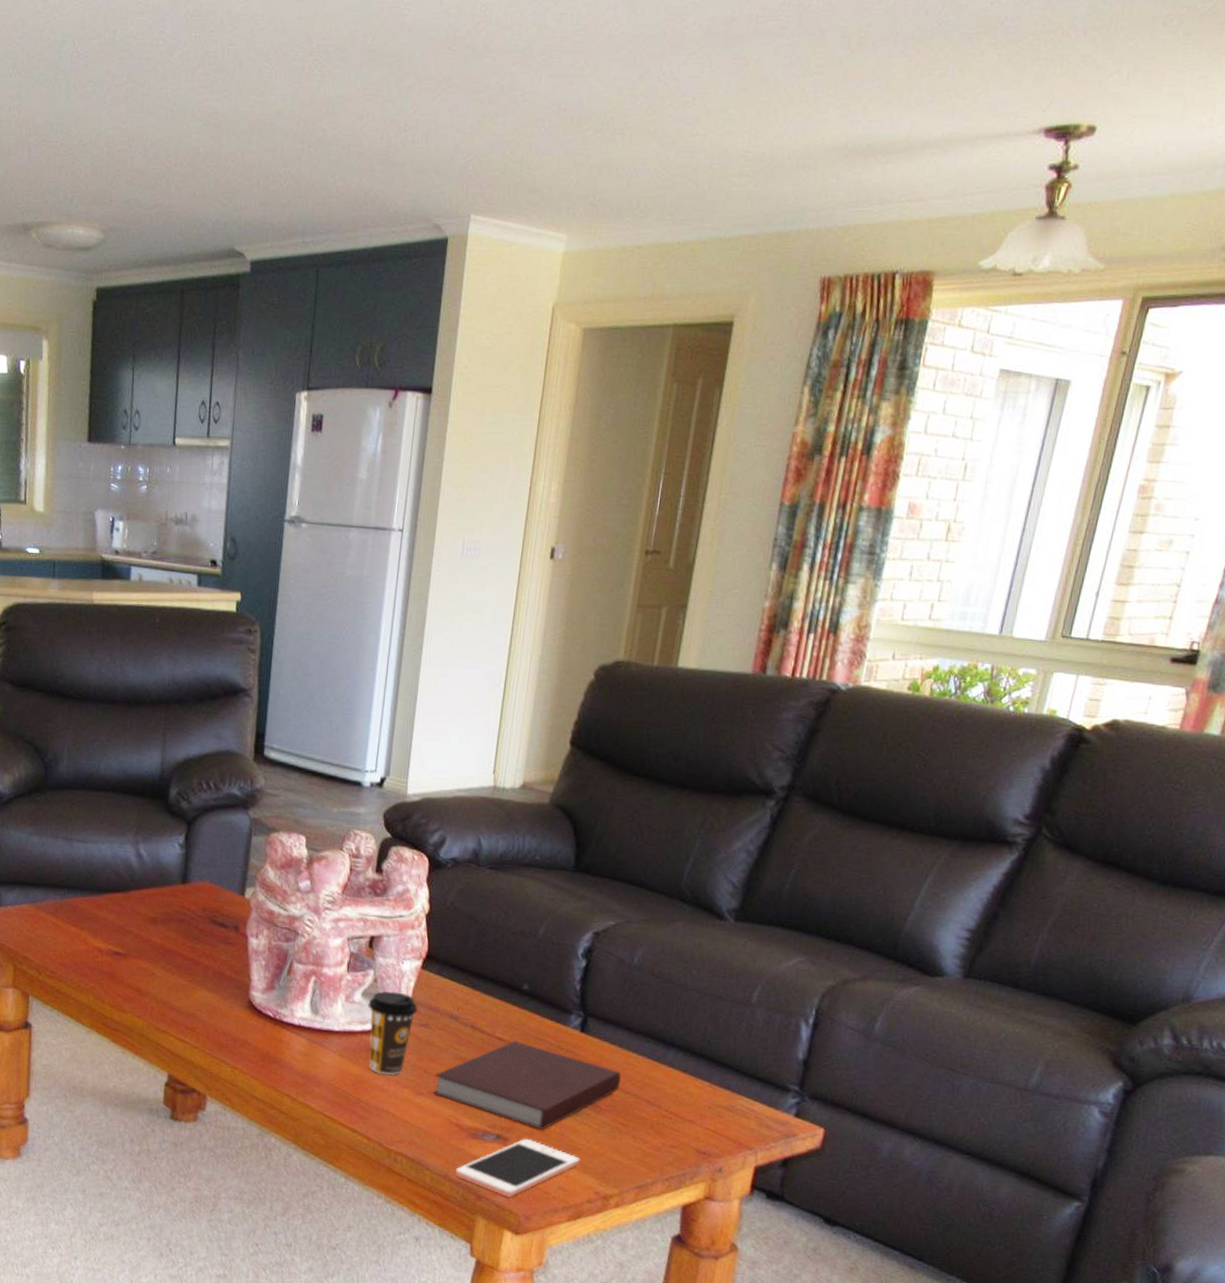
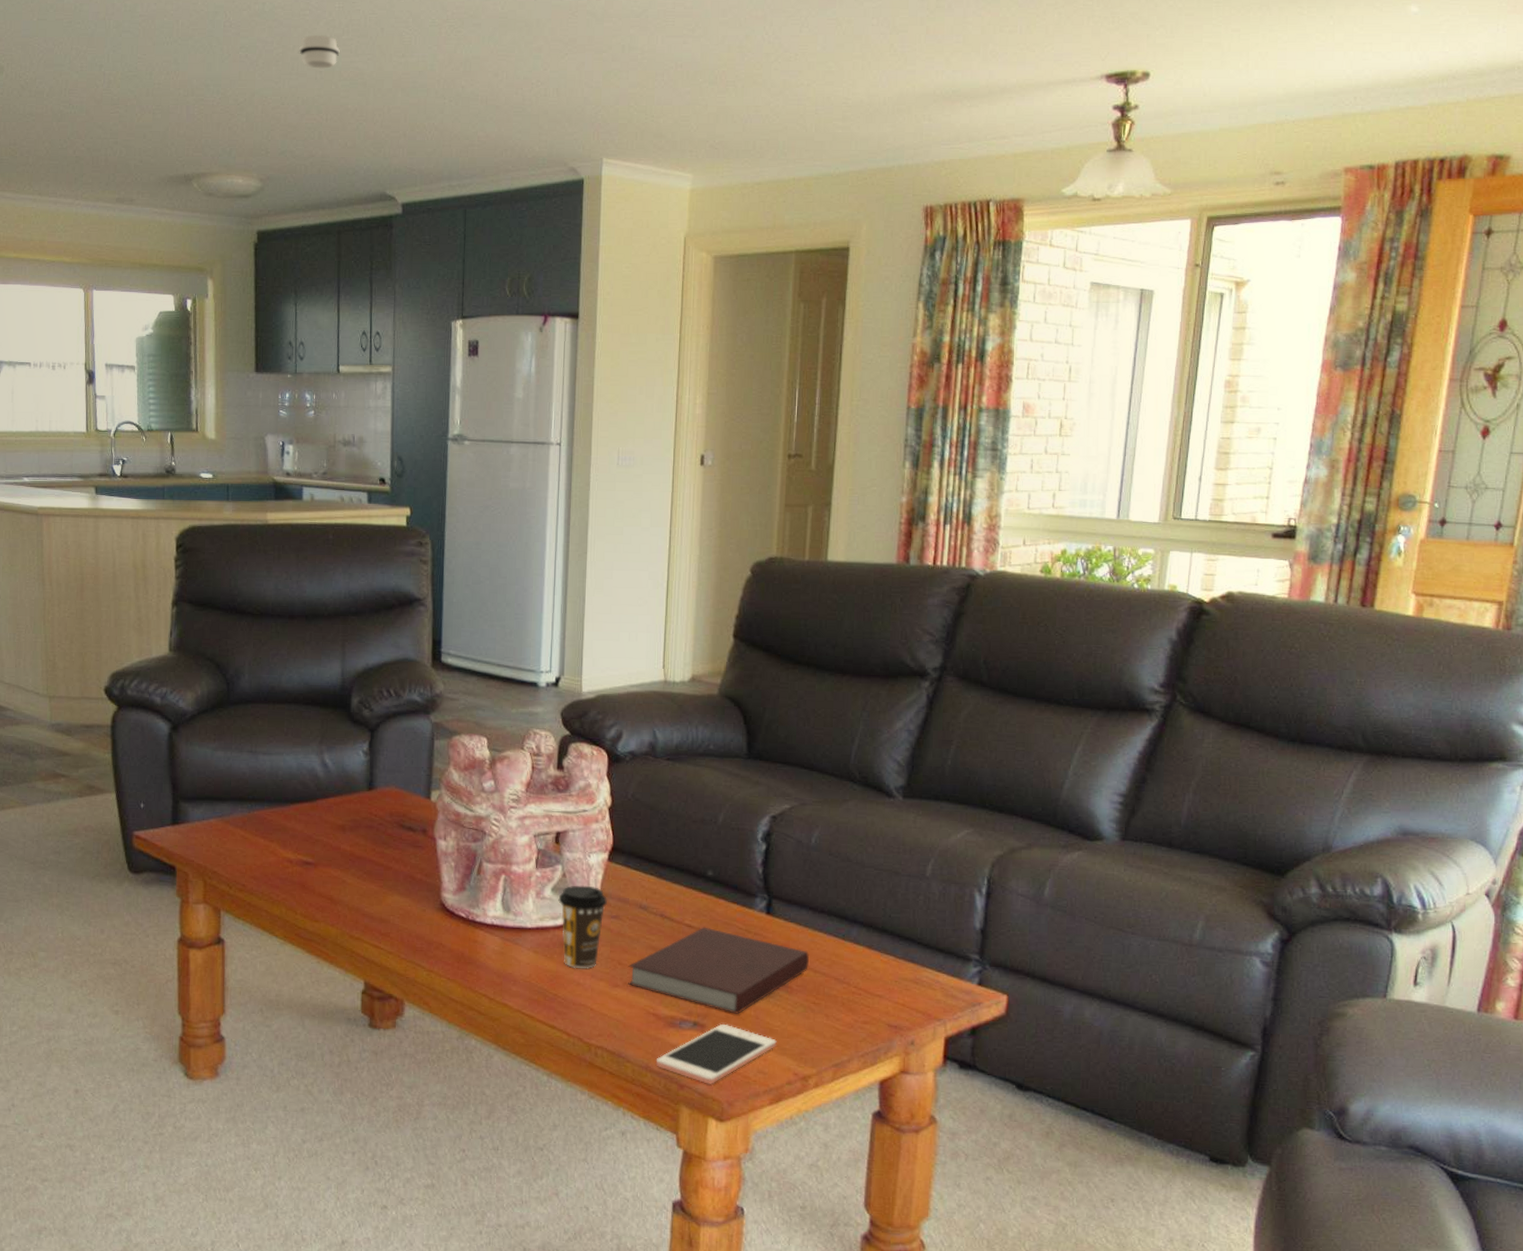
smoke detector: none [150,69,194,107] -> present [299,35,340,69]

